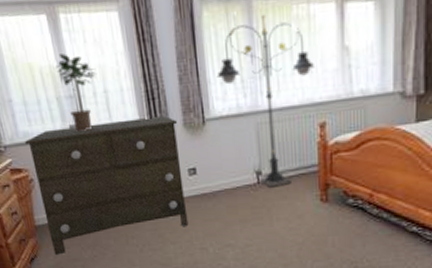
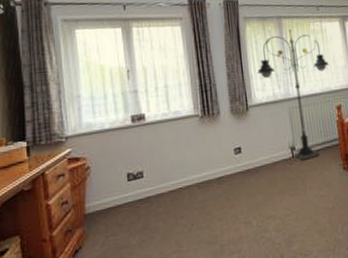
dresser: present [25,115,189,255] -> none [87,104,234,244]
potted plant: present [56,53,97,132] -> none [124,57,160,121]

